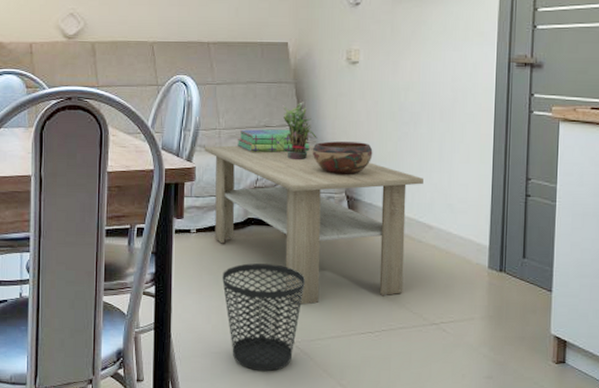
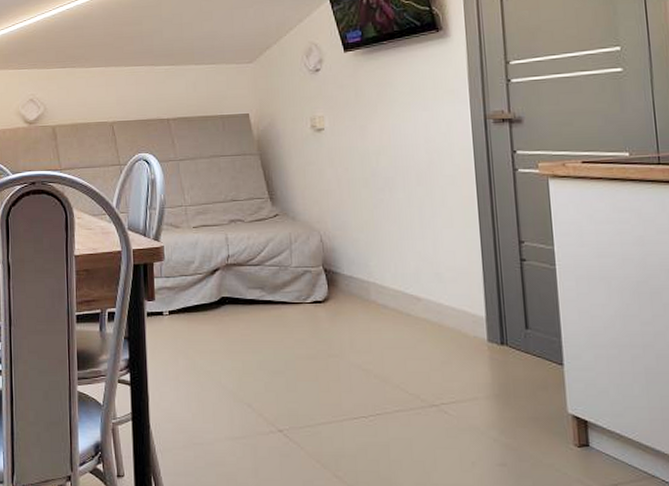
coffee table: present [204,144,423,306] -> none [171,217,406,390]
wastebasket: present [222,263,306,372] -> none [199,345,289,464]
stack of books: present [238,129,310,153] -> none [205,202,280,228]
potted plant: present [283,100,317,161] -> none [249,172,288,234]
decorative bowl: present [312,141,373,176] -> none [283,211,348,248]

